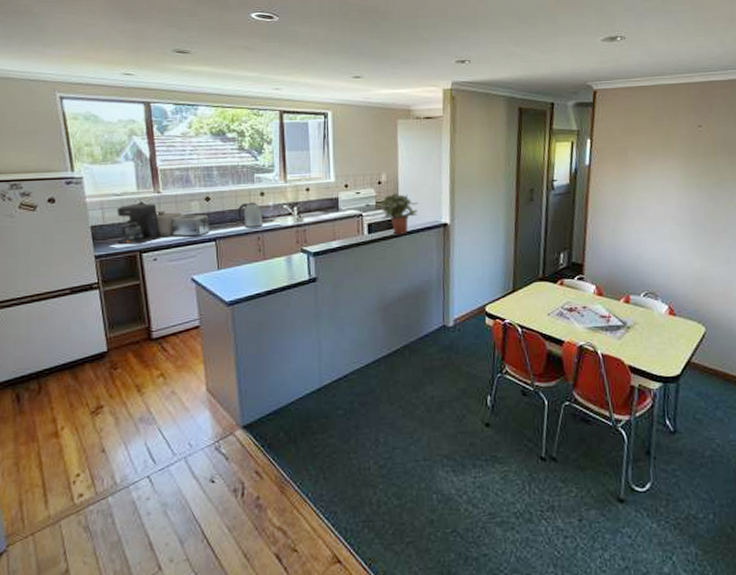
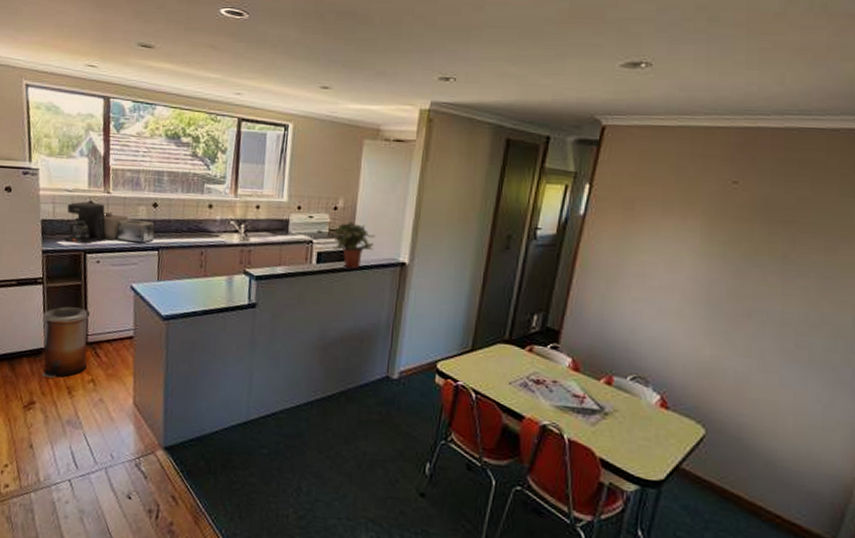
pedal bin: none [103,306,154,381] -> present [42,306,90,379]
kettle: present [238,202,263,229] -> none [183,213,208,242]

